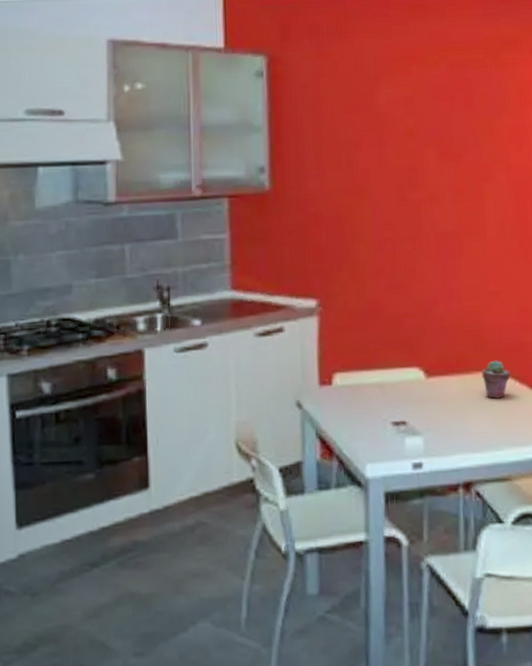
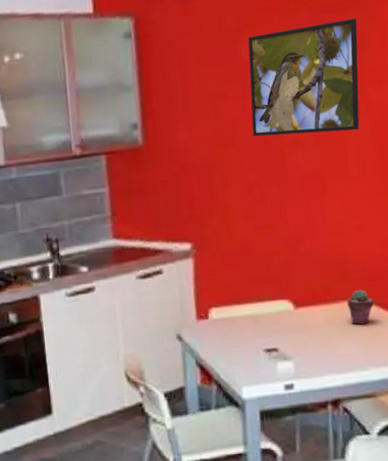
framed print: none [385,75,498,191] -> present [248,18,360,137]

